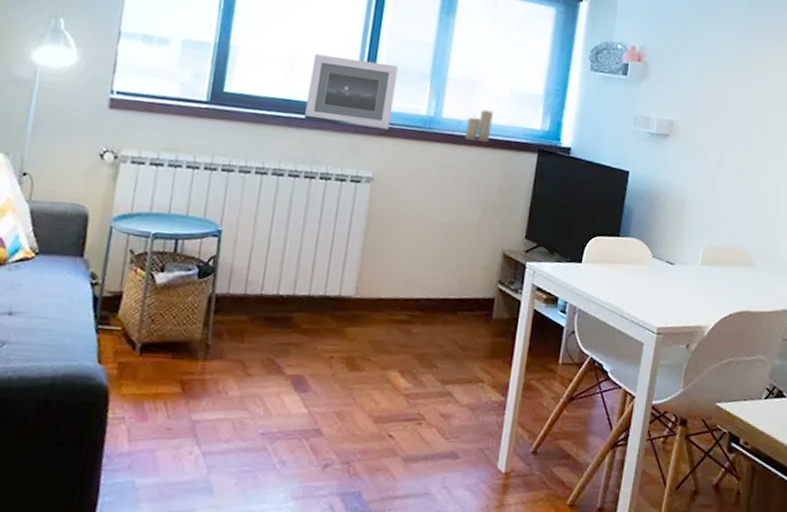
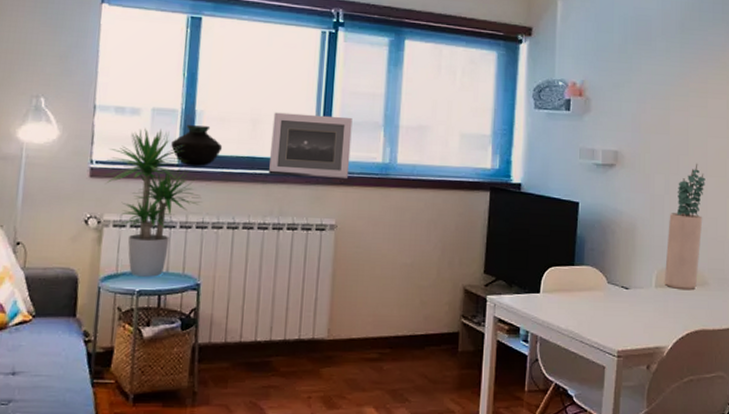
potted plant: none [126,60,231,220] -> present [105,128,203,277]
vase: none [200,60,257,106] -> present [171,125,223,167]
candle: present [465,106,493,142] -> none [420,150,445,184]
vase: none [710,139,761,270] -> present [664,163,705,291]

